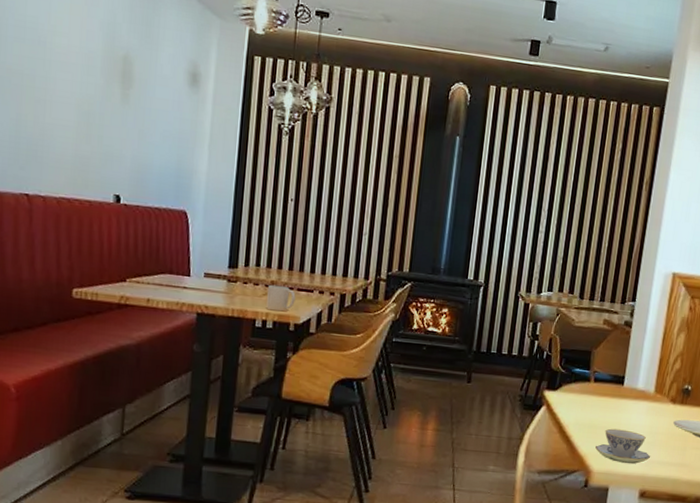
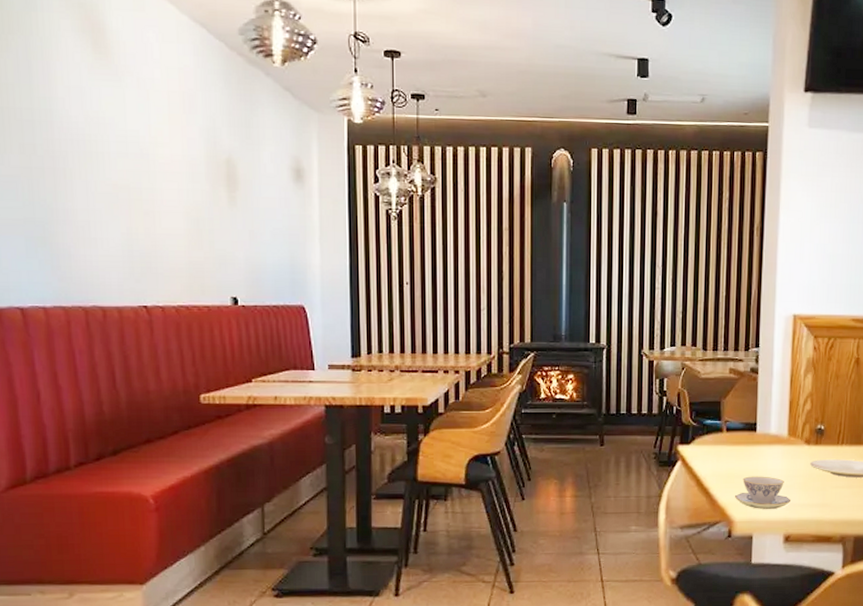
mug: present [265,284,296,313] -> none [392,369,421,396]

